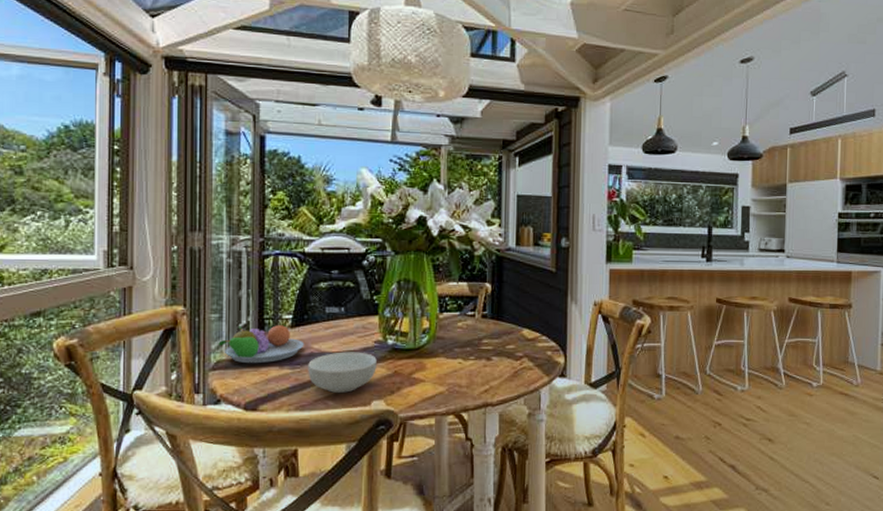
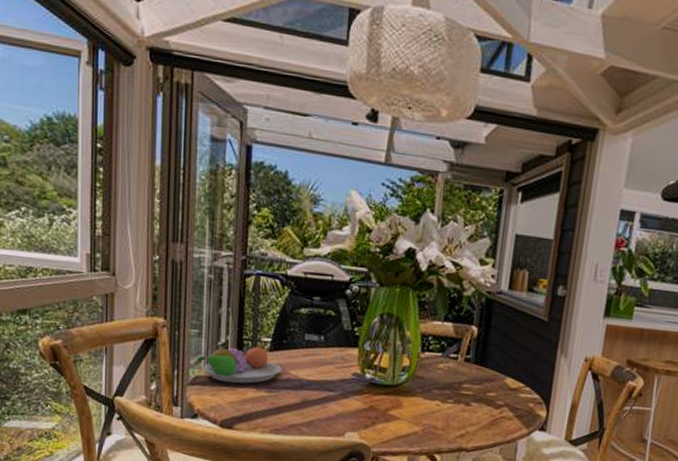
cereal bowl: present [308,352,377,393] -> none [284,380,353,422]

